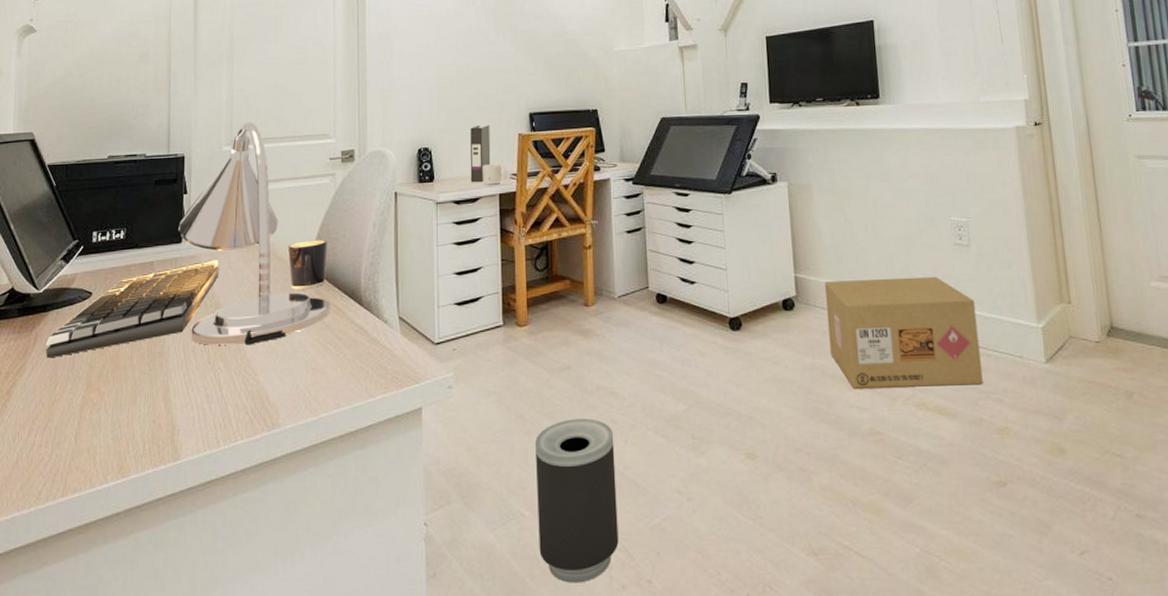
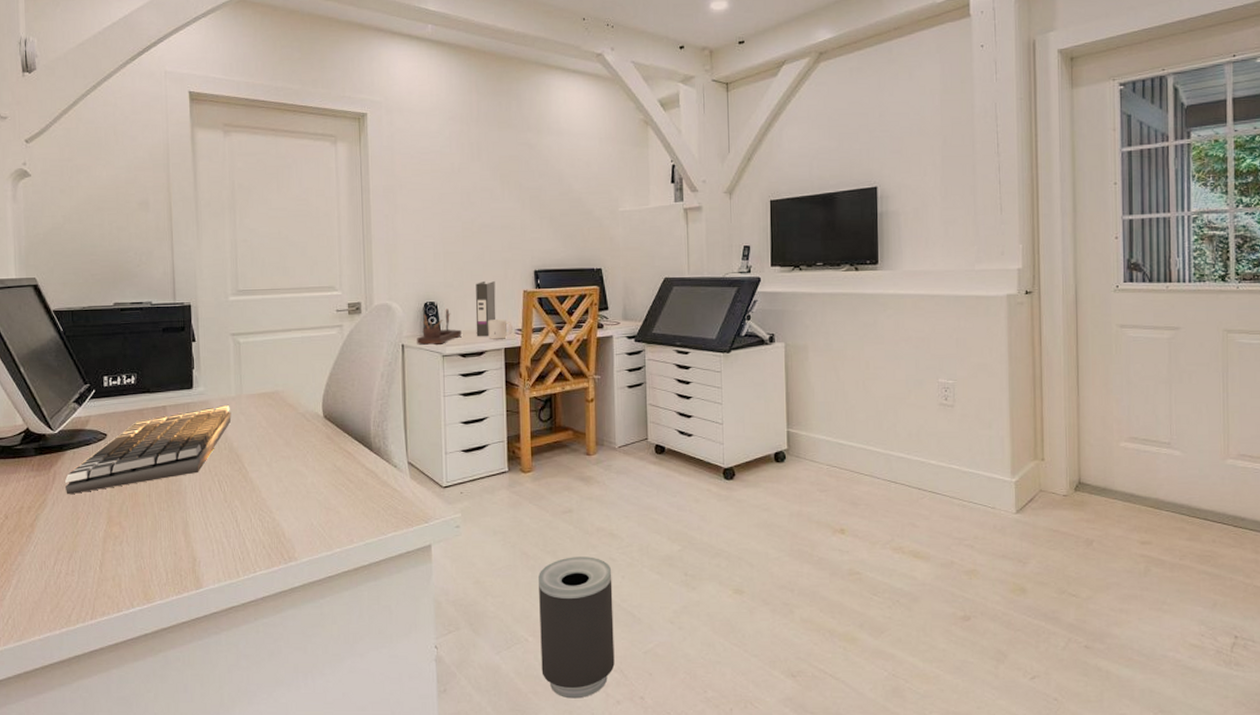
table lamp: present [178,121,330,345] -> none [188,272,341,486]
mug: present [287,240,327,290] -> none [297,388,337,435]
desk organizer: none [410,154,456,192] -> present [417,308,462,345]
cardboard box: present [825,276,983,389] -> none [815,433,957,534]

